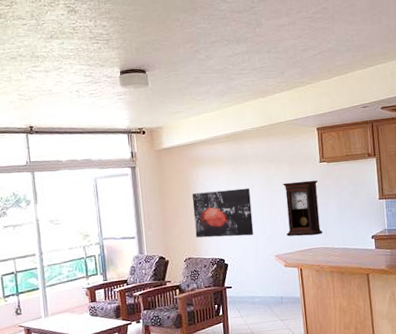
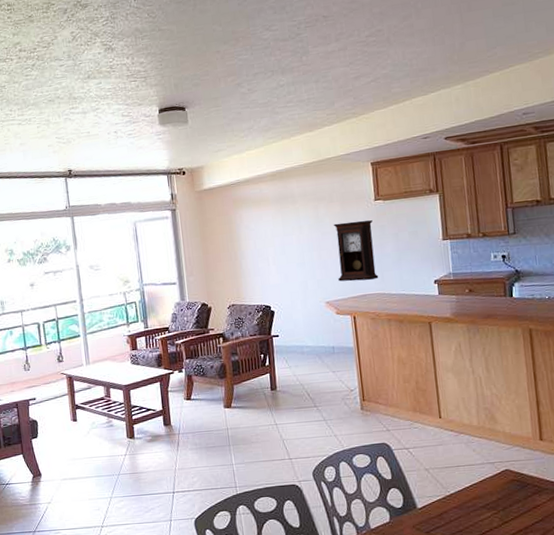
wall art: present [192,188,254,238] -> none [235,229,303,284]

